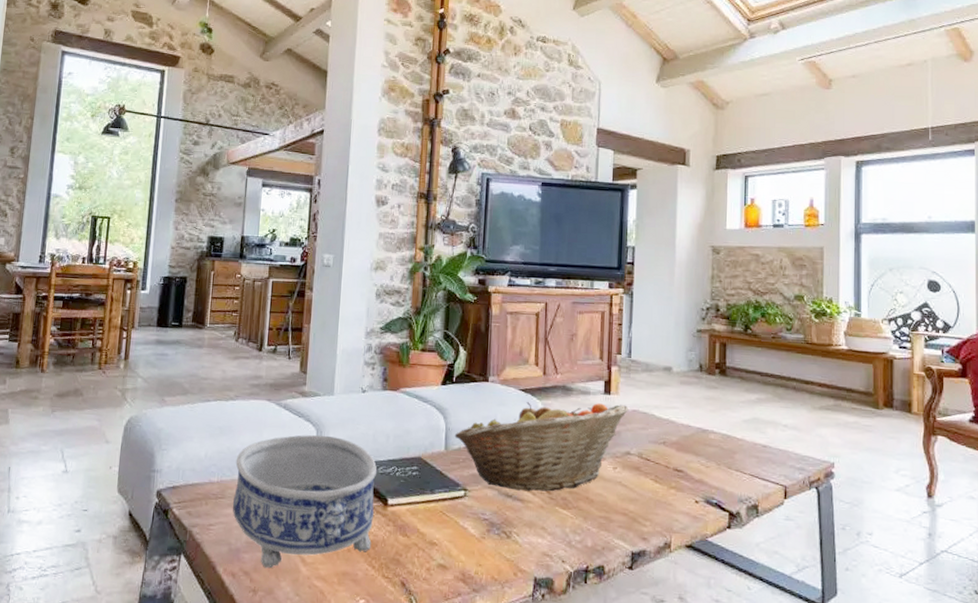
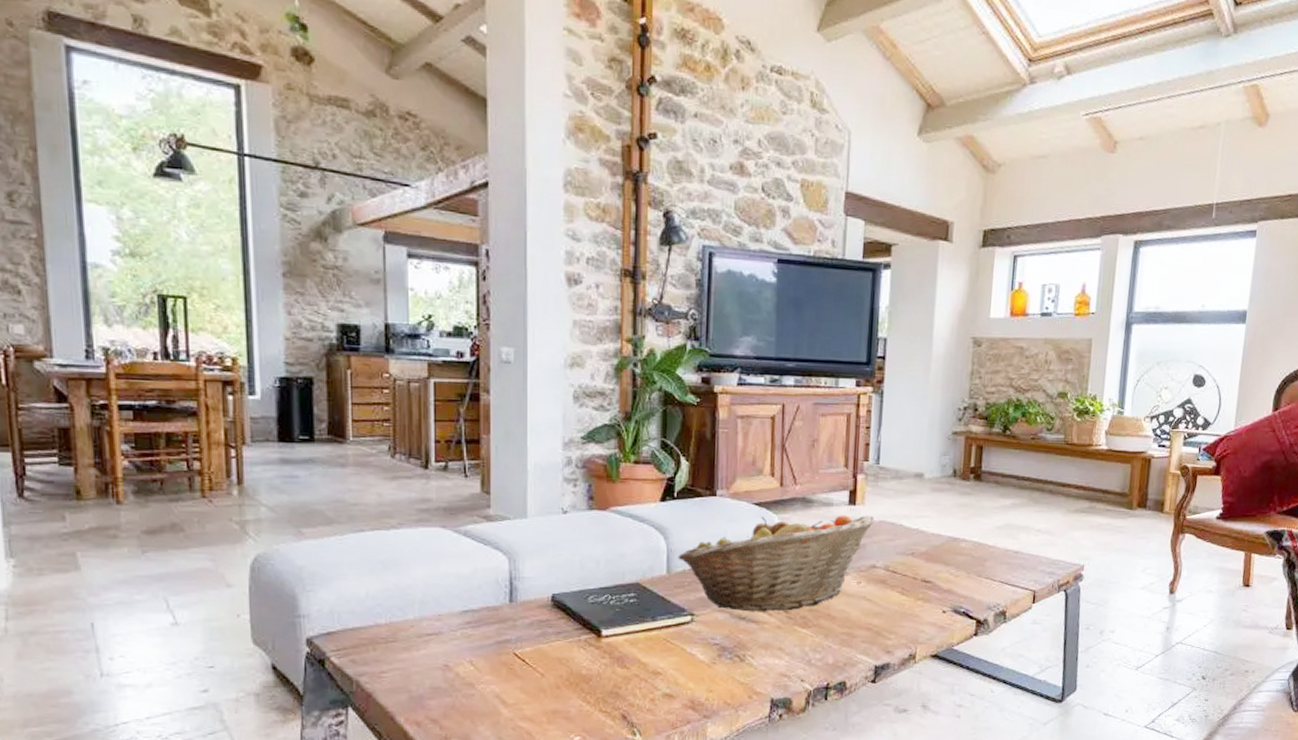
decorative bowl: present [232,434,377,568] -> none [407,564,587,714]

